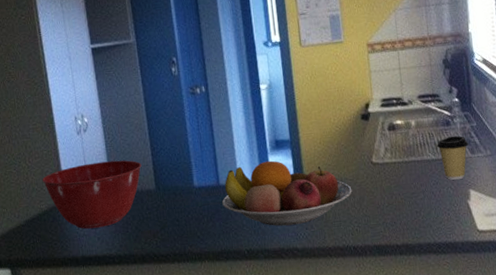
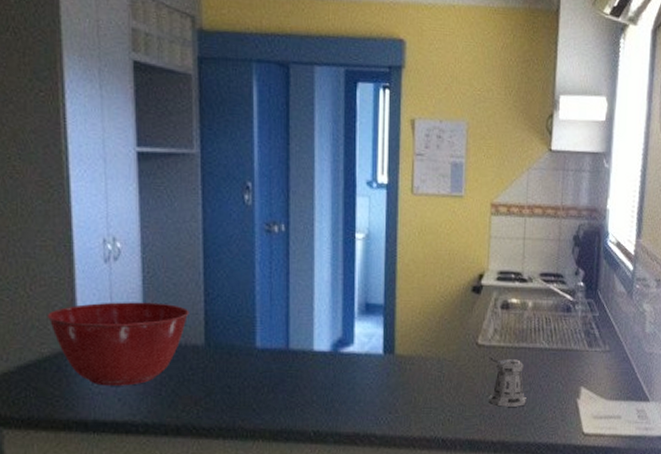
fruit bowl: present [222,160,352,226] -> none [290,327,450,407]
pepper shaker: none [385,172,422,214] -> present [489,358,526,407]
coffee cup: present [437,135,468,180] -> none [553,324,587,375]

